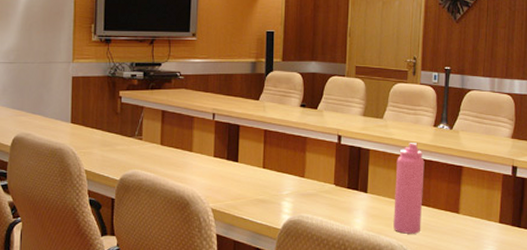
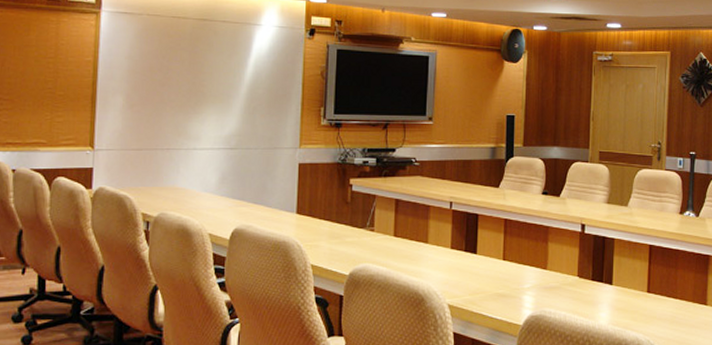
water bottle: present [393,143,425,234] -> none [640,231,671,328]

